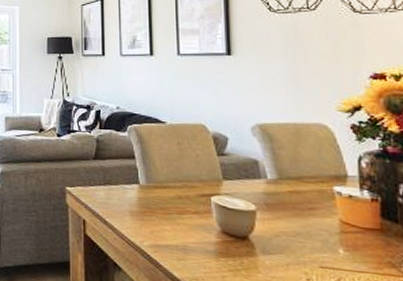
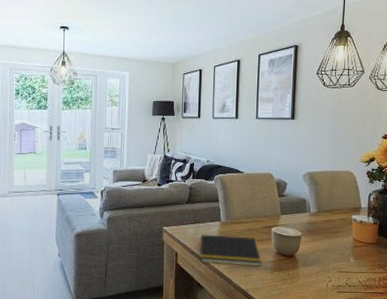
notepad: none [112,199,201,249] -> present [199,234,262,267]

